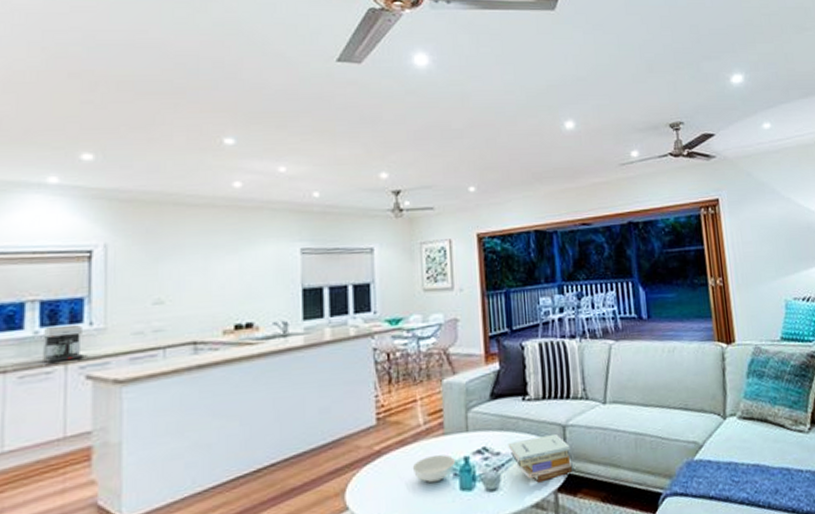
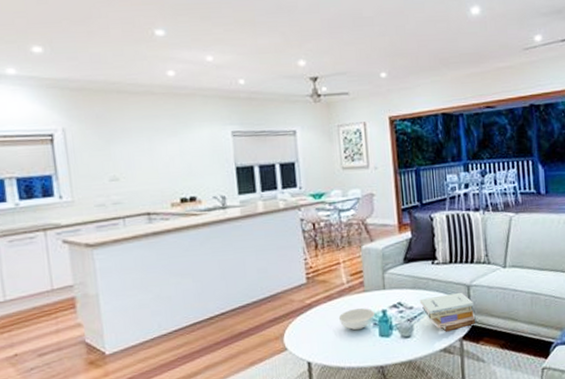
coffee maker: present [43,324,83,364] -> none [23,198,58,231]

